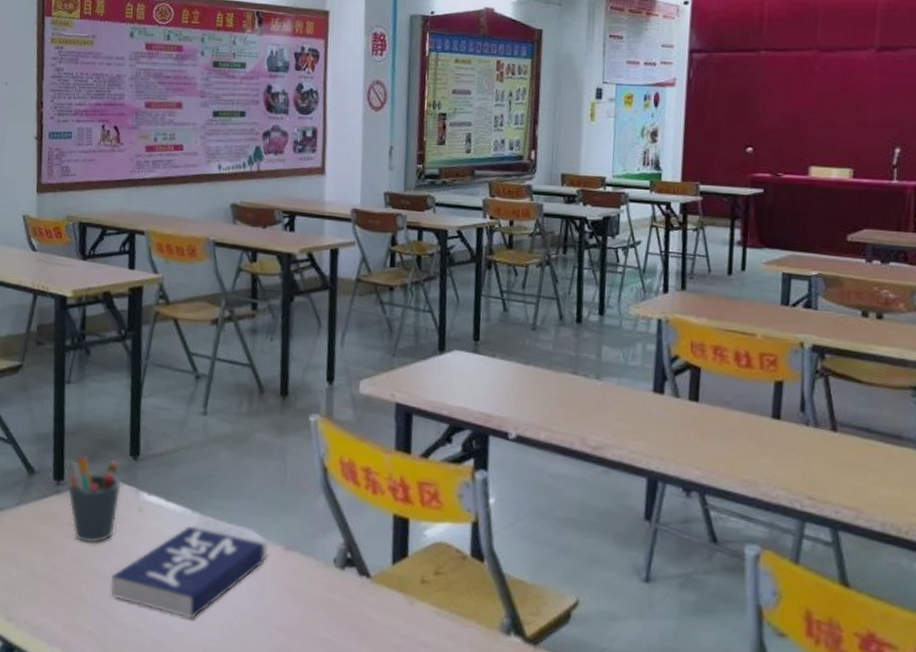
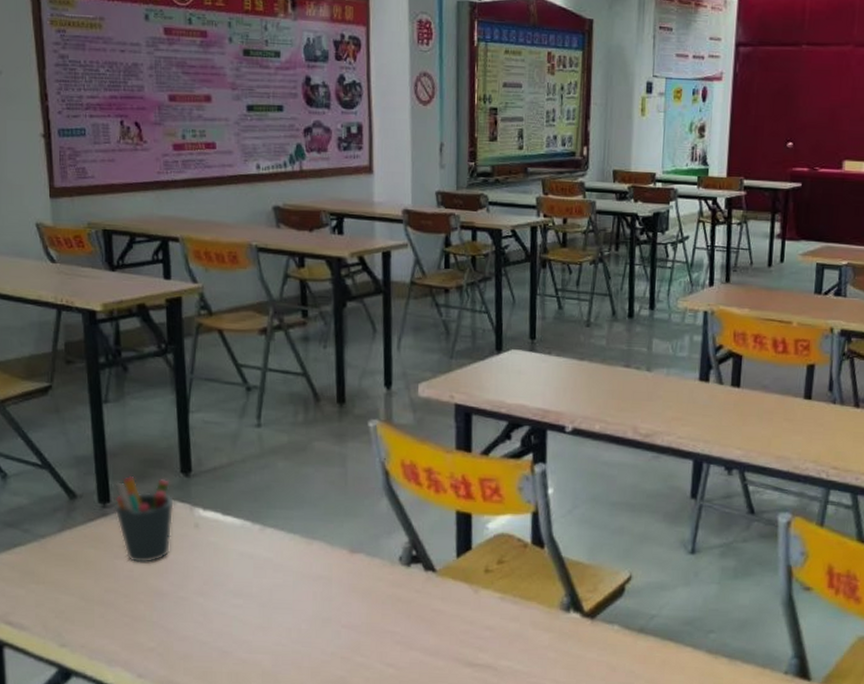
book: present [110,516,269,619] -> none [170,527,334,626]

